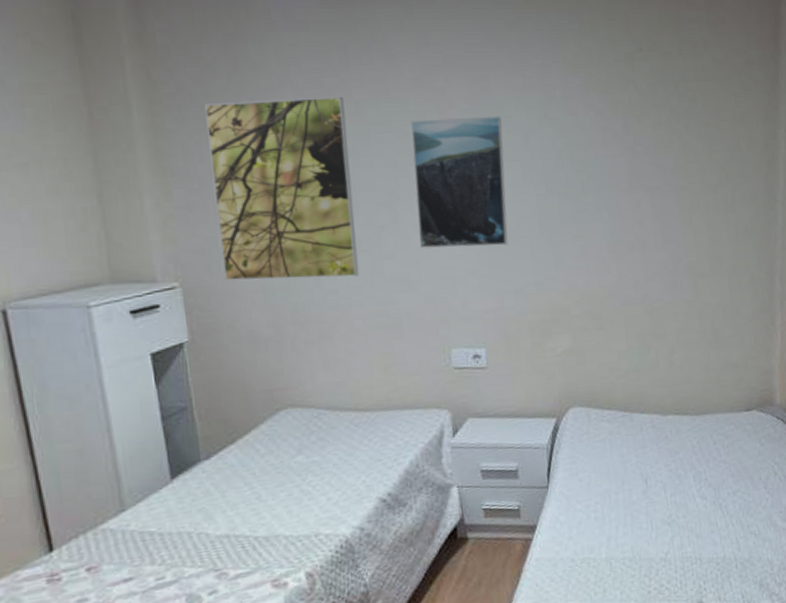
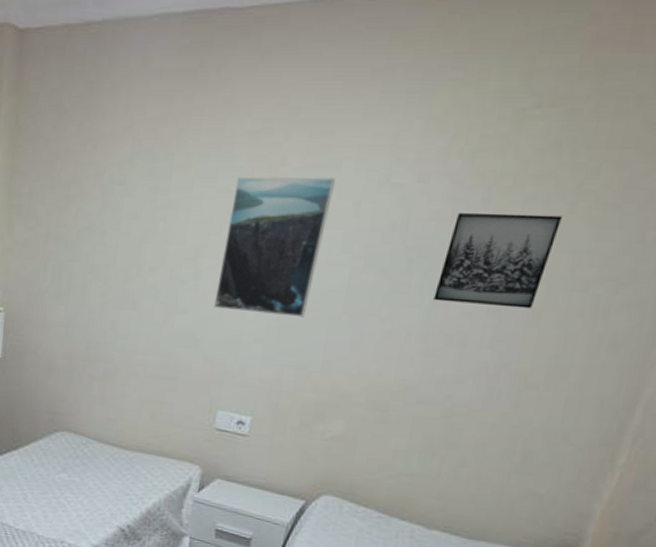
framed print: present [203,96,359,281] -> none [39,147,177,326]
wall art: none [607,135,684,215] -> present [433,212,562,309]

